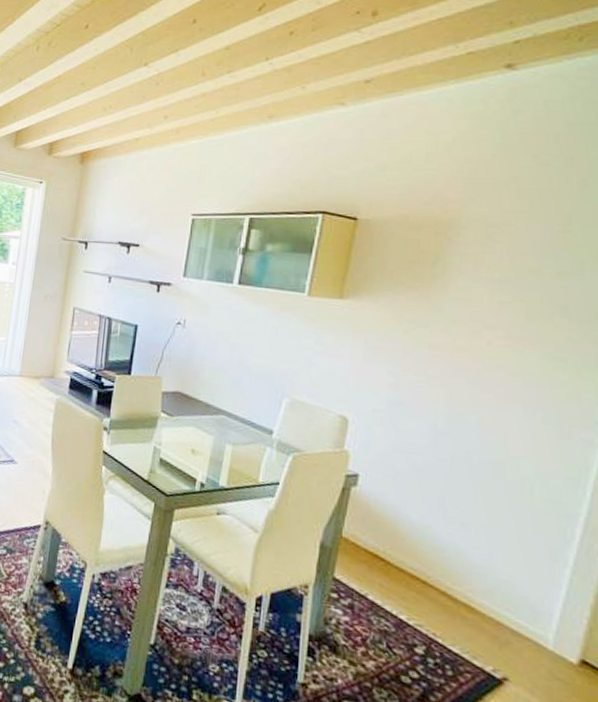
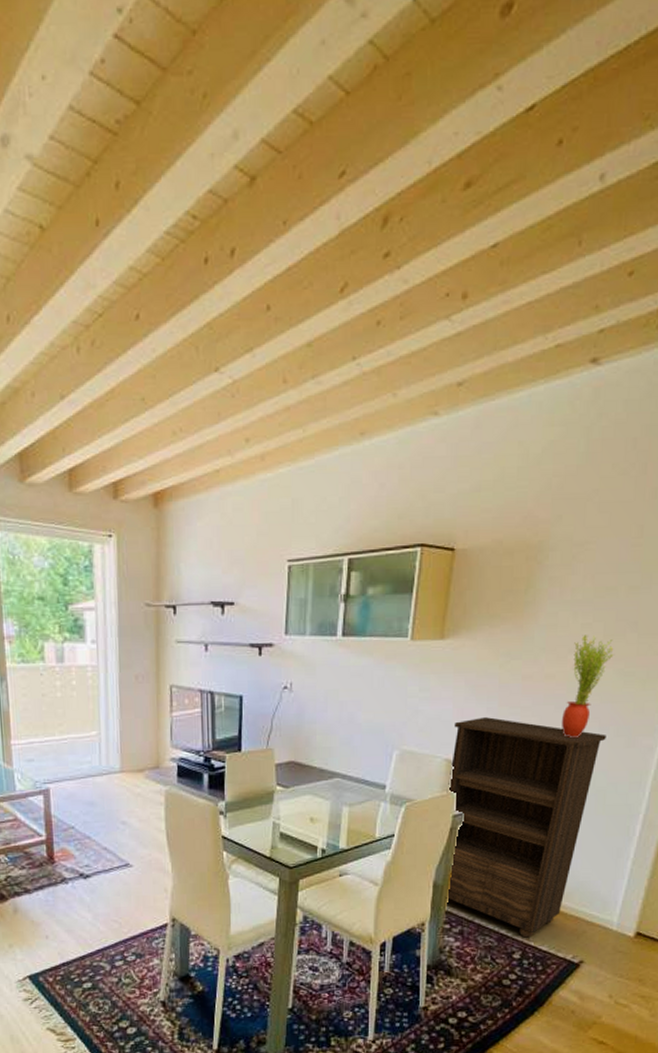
bookshelf: none [334,379,533,633] -> present [446,717,606,938]
potted plant: none [475,313,539,417] -> present [561,635,614,737]

